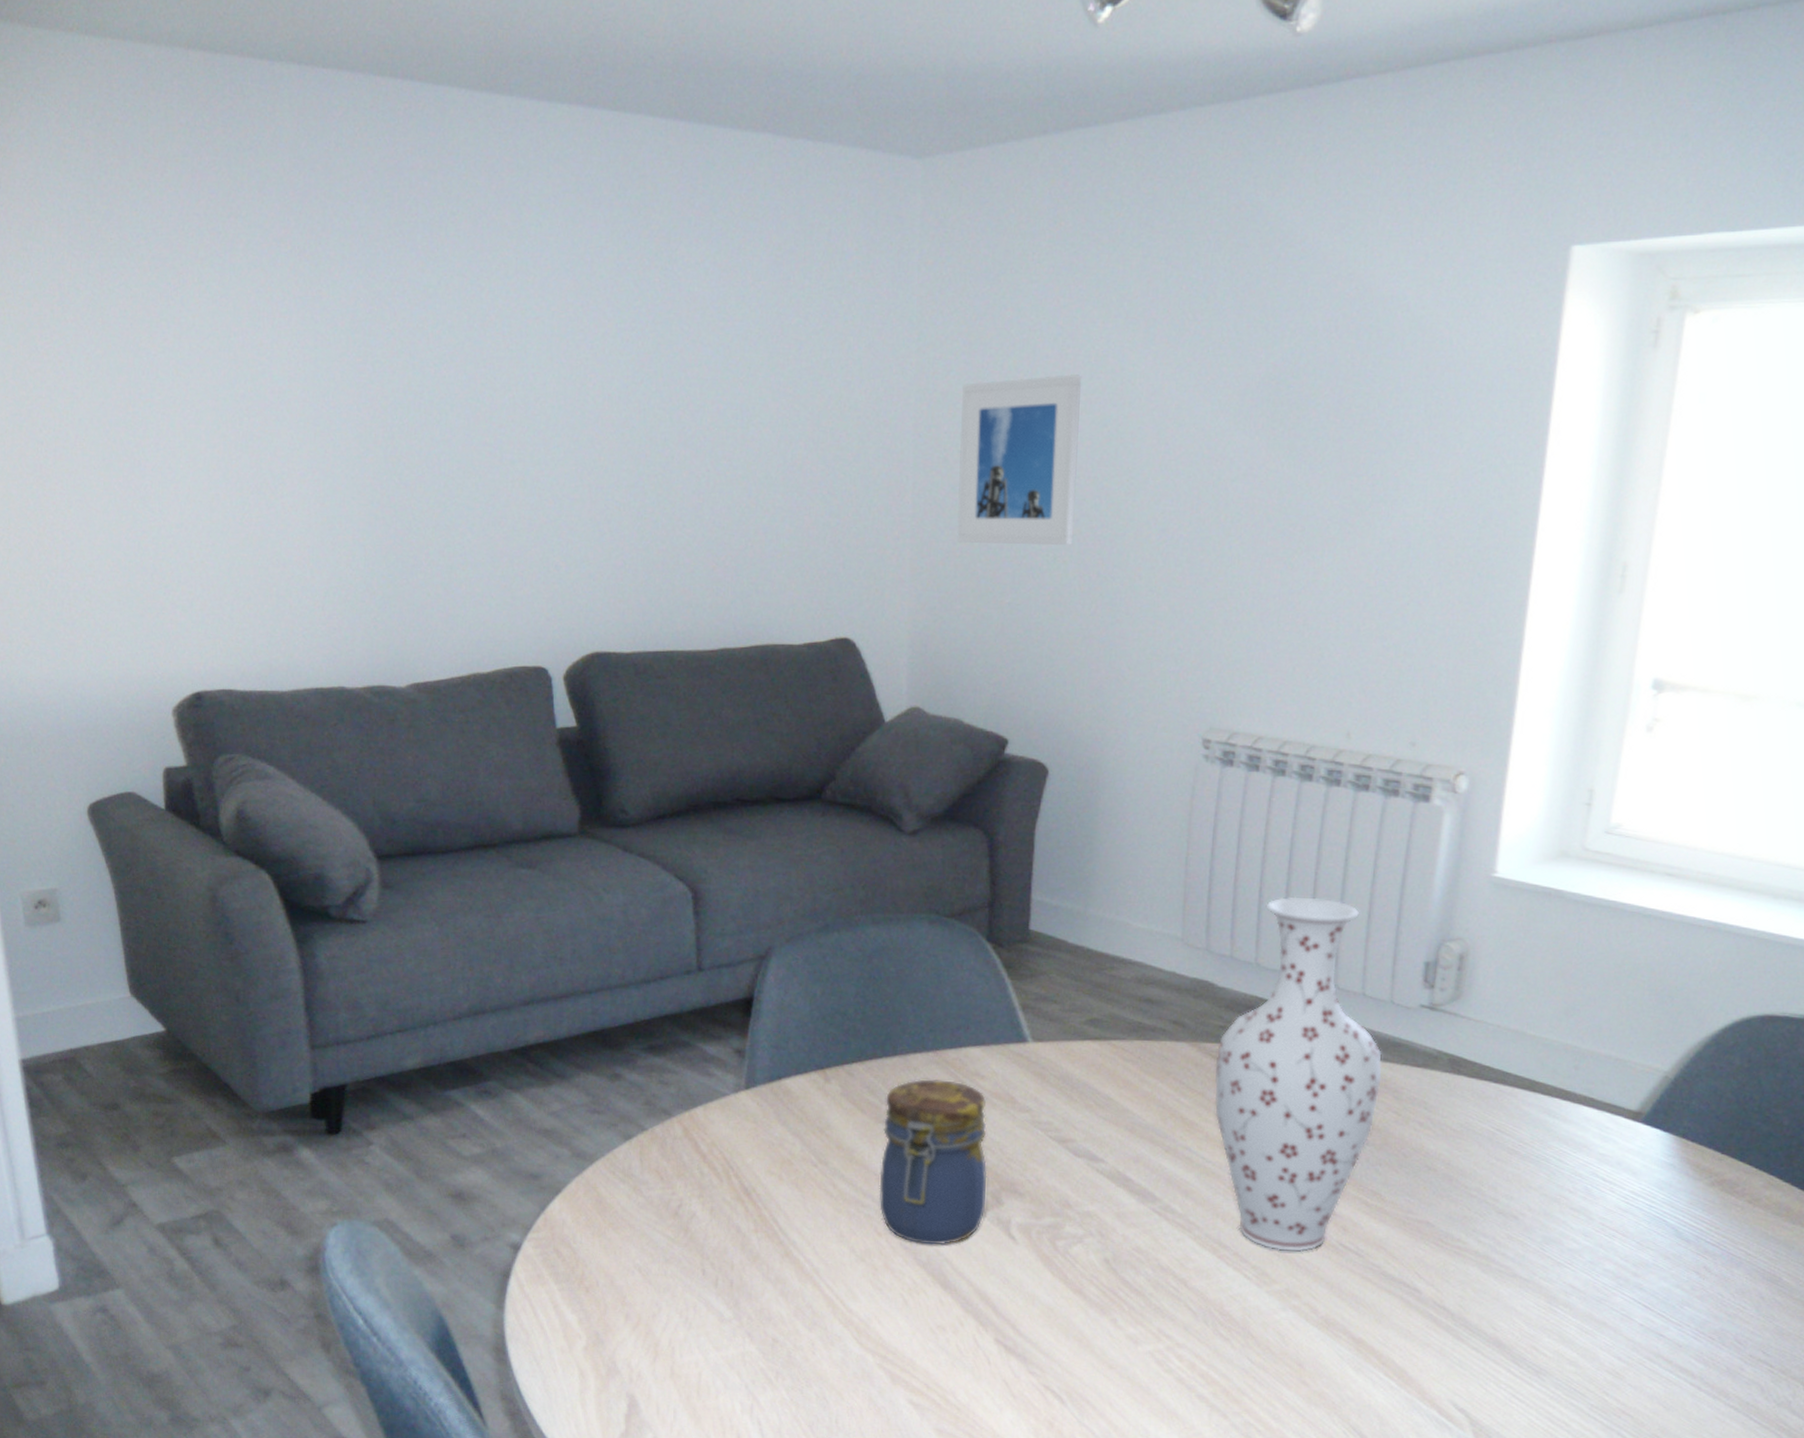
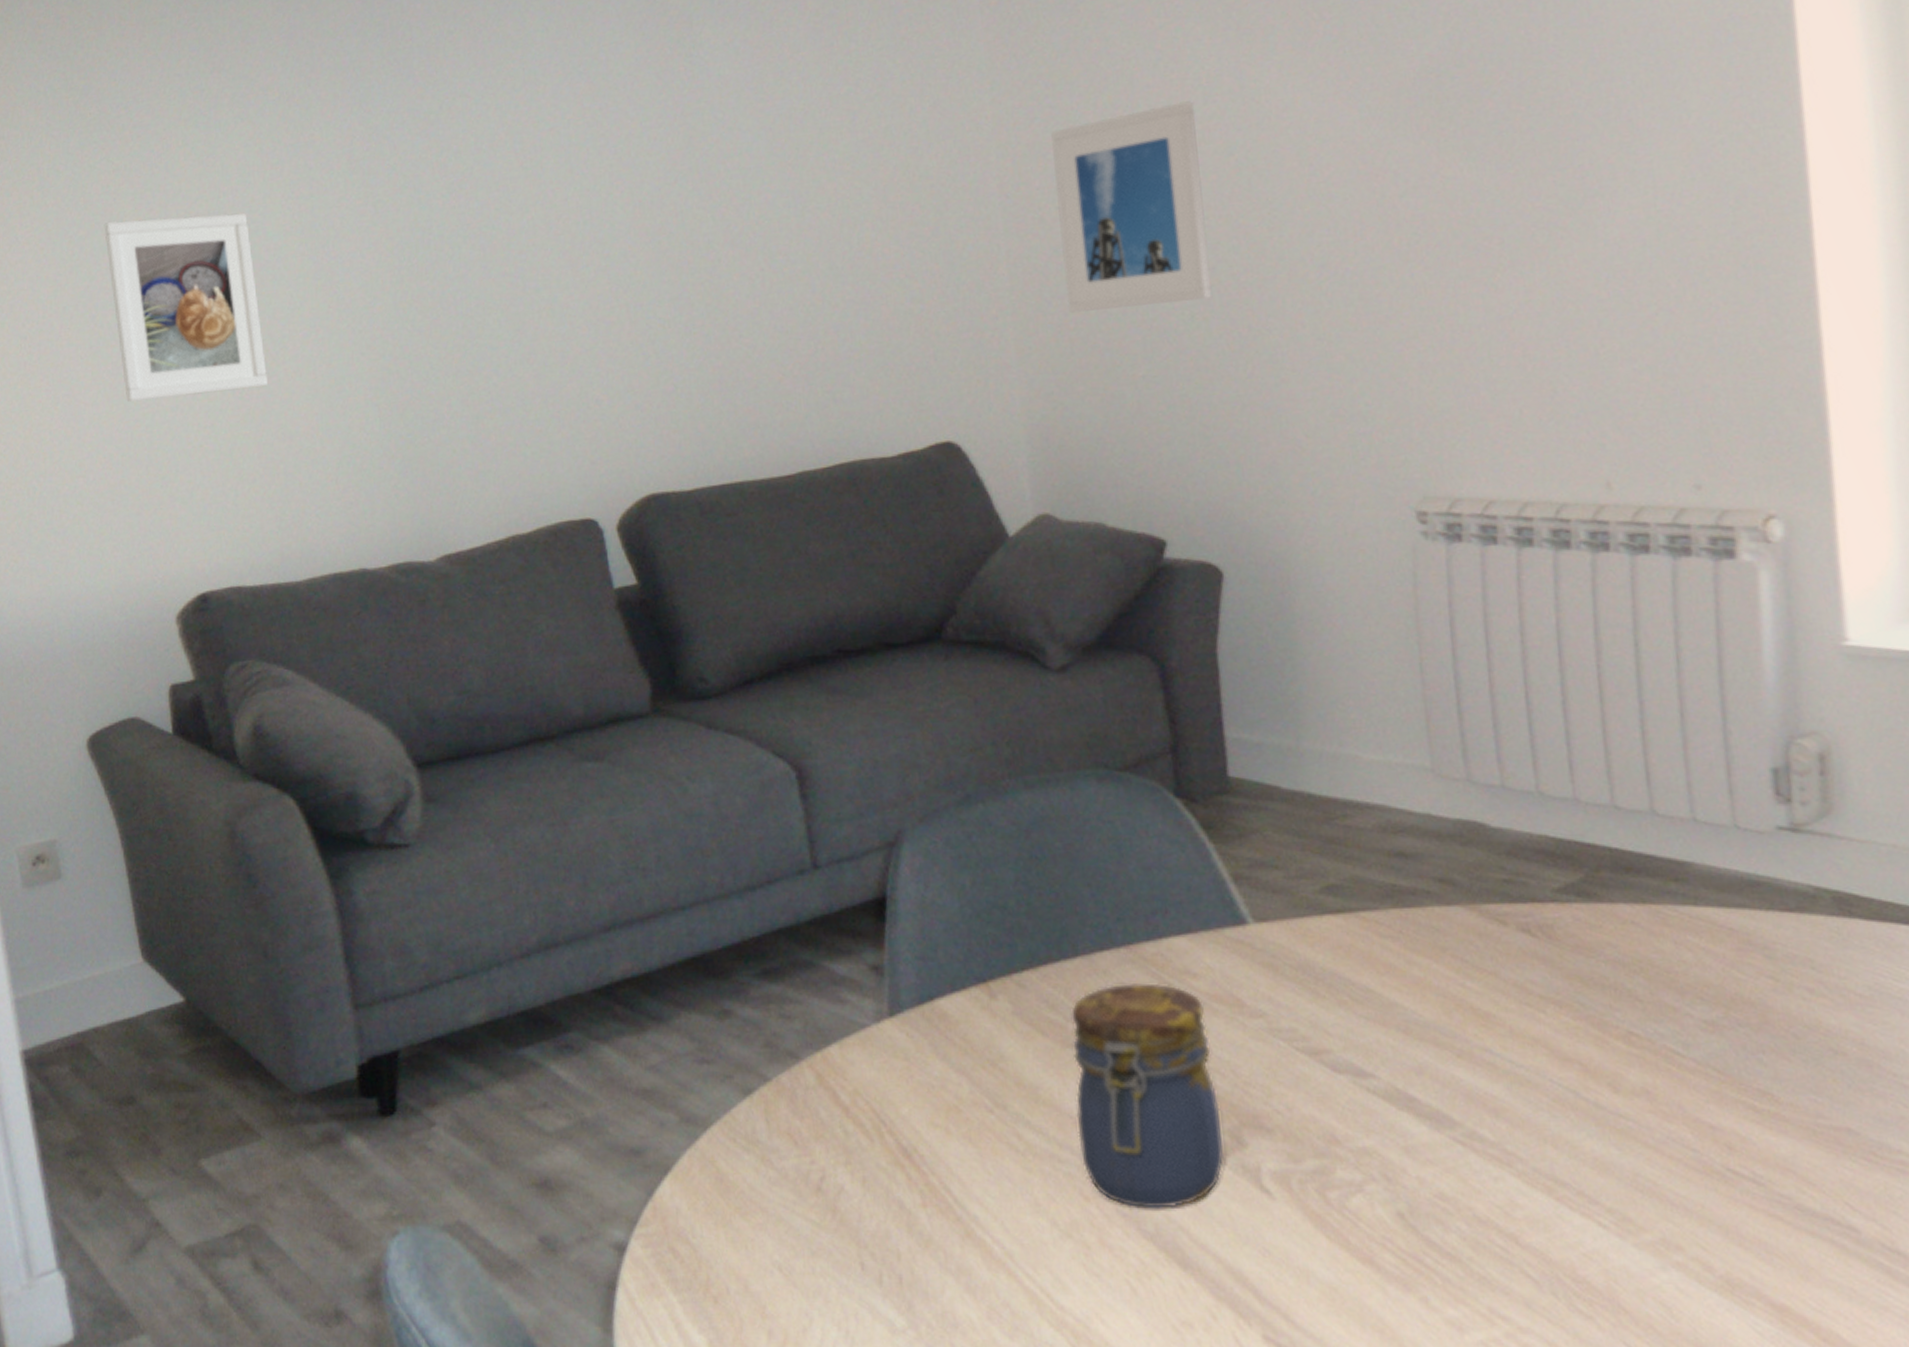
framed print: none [120,345,266,516] -> present [103,213,267,402]
vase: present [1214,897,1382,1252] -> none [1504,697,1743,1184]

